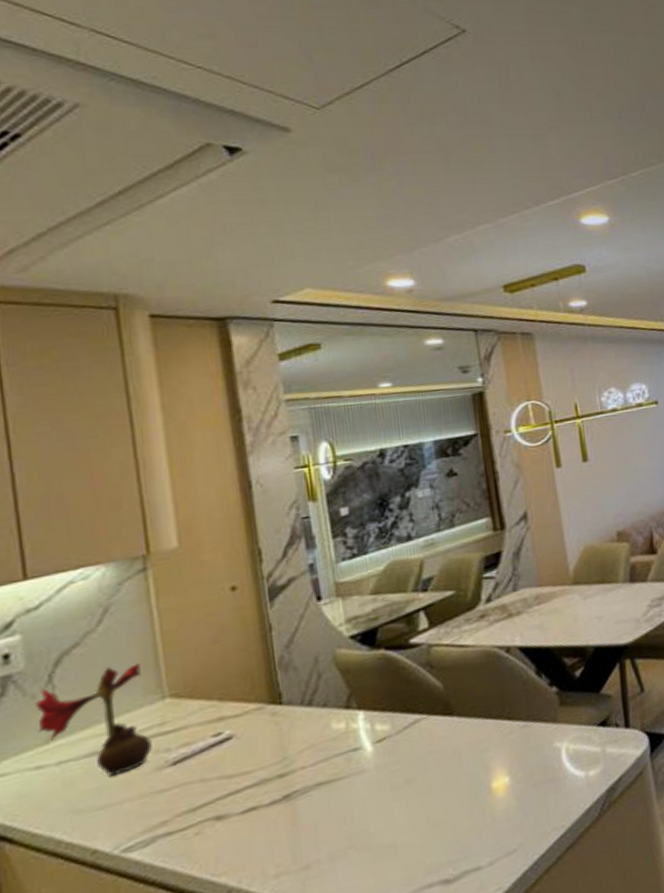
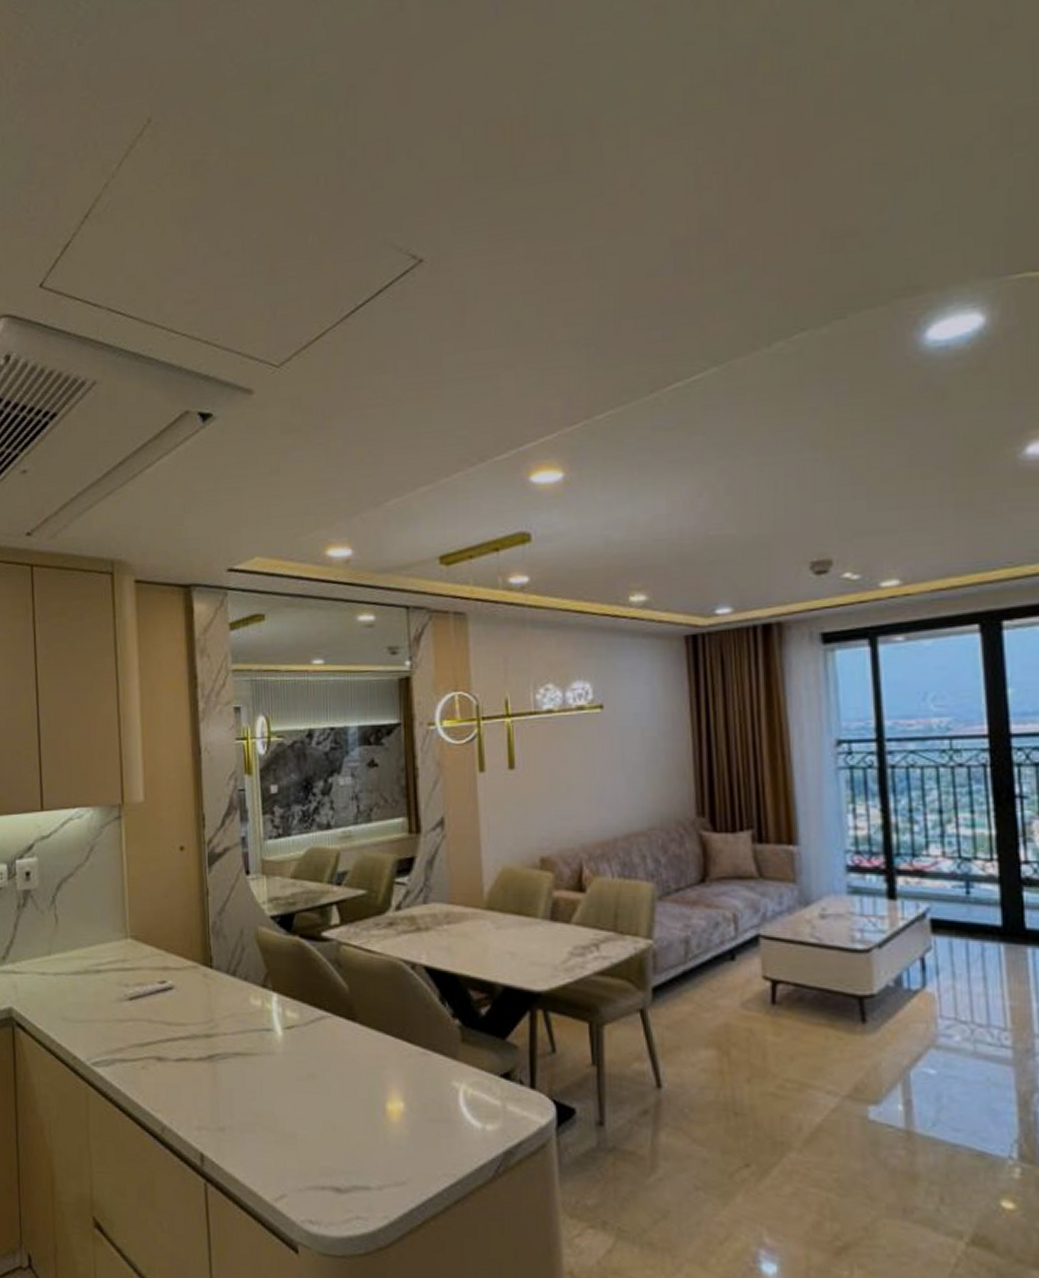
flower: present [35,663,152,777] -> none [44,899,116,997]

